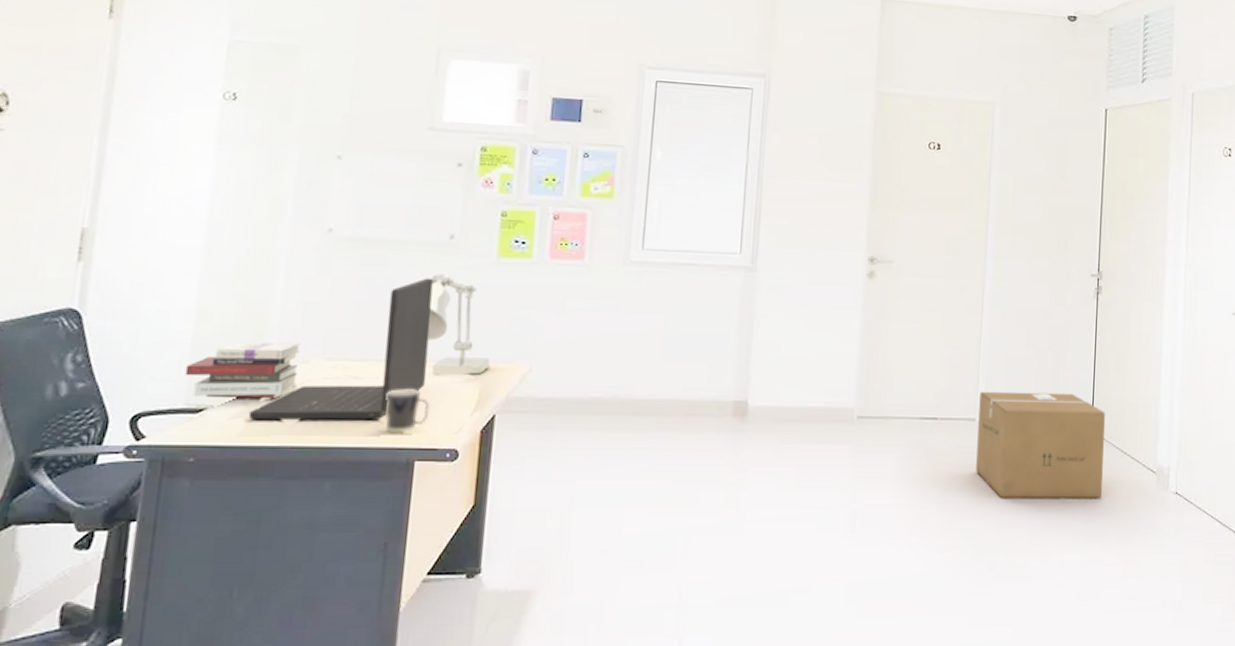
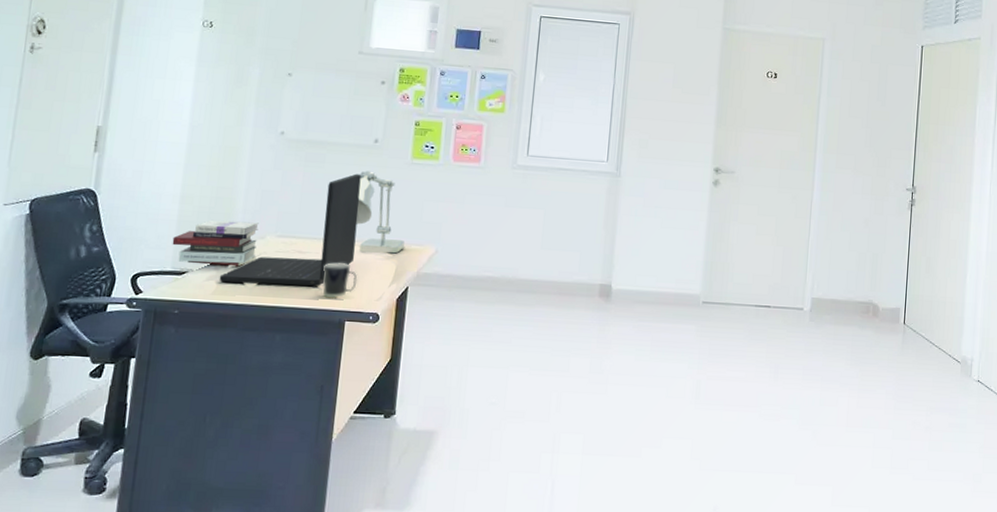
box: present [976,391,1105,499] -> none [803,285,916,382]

